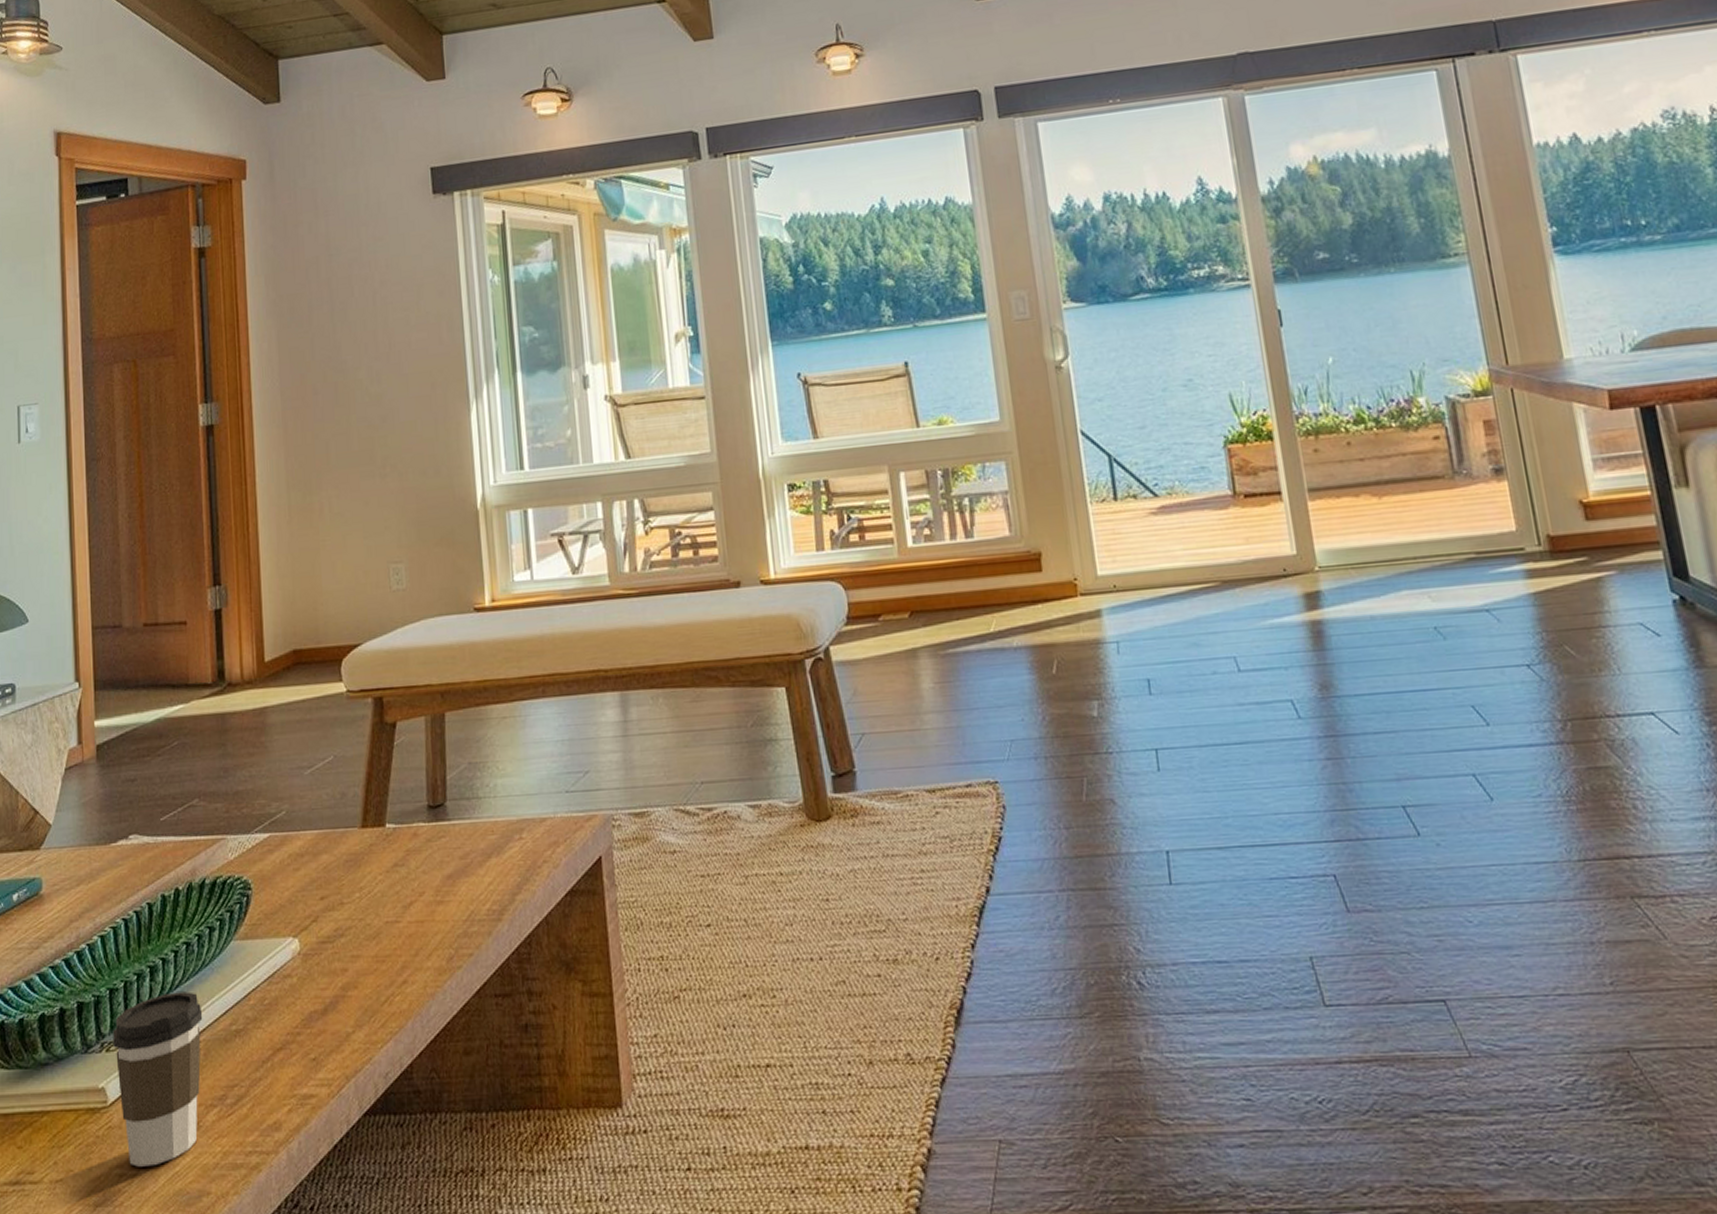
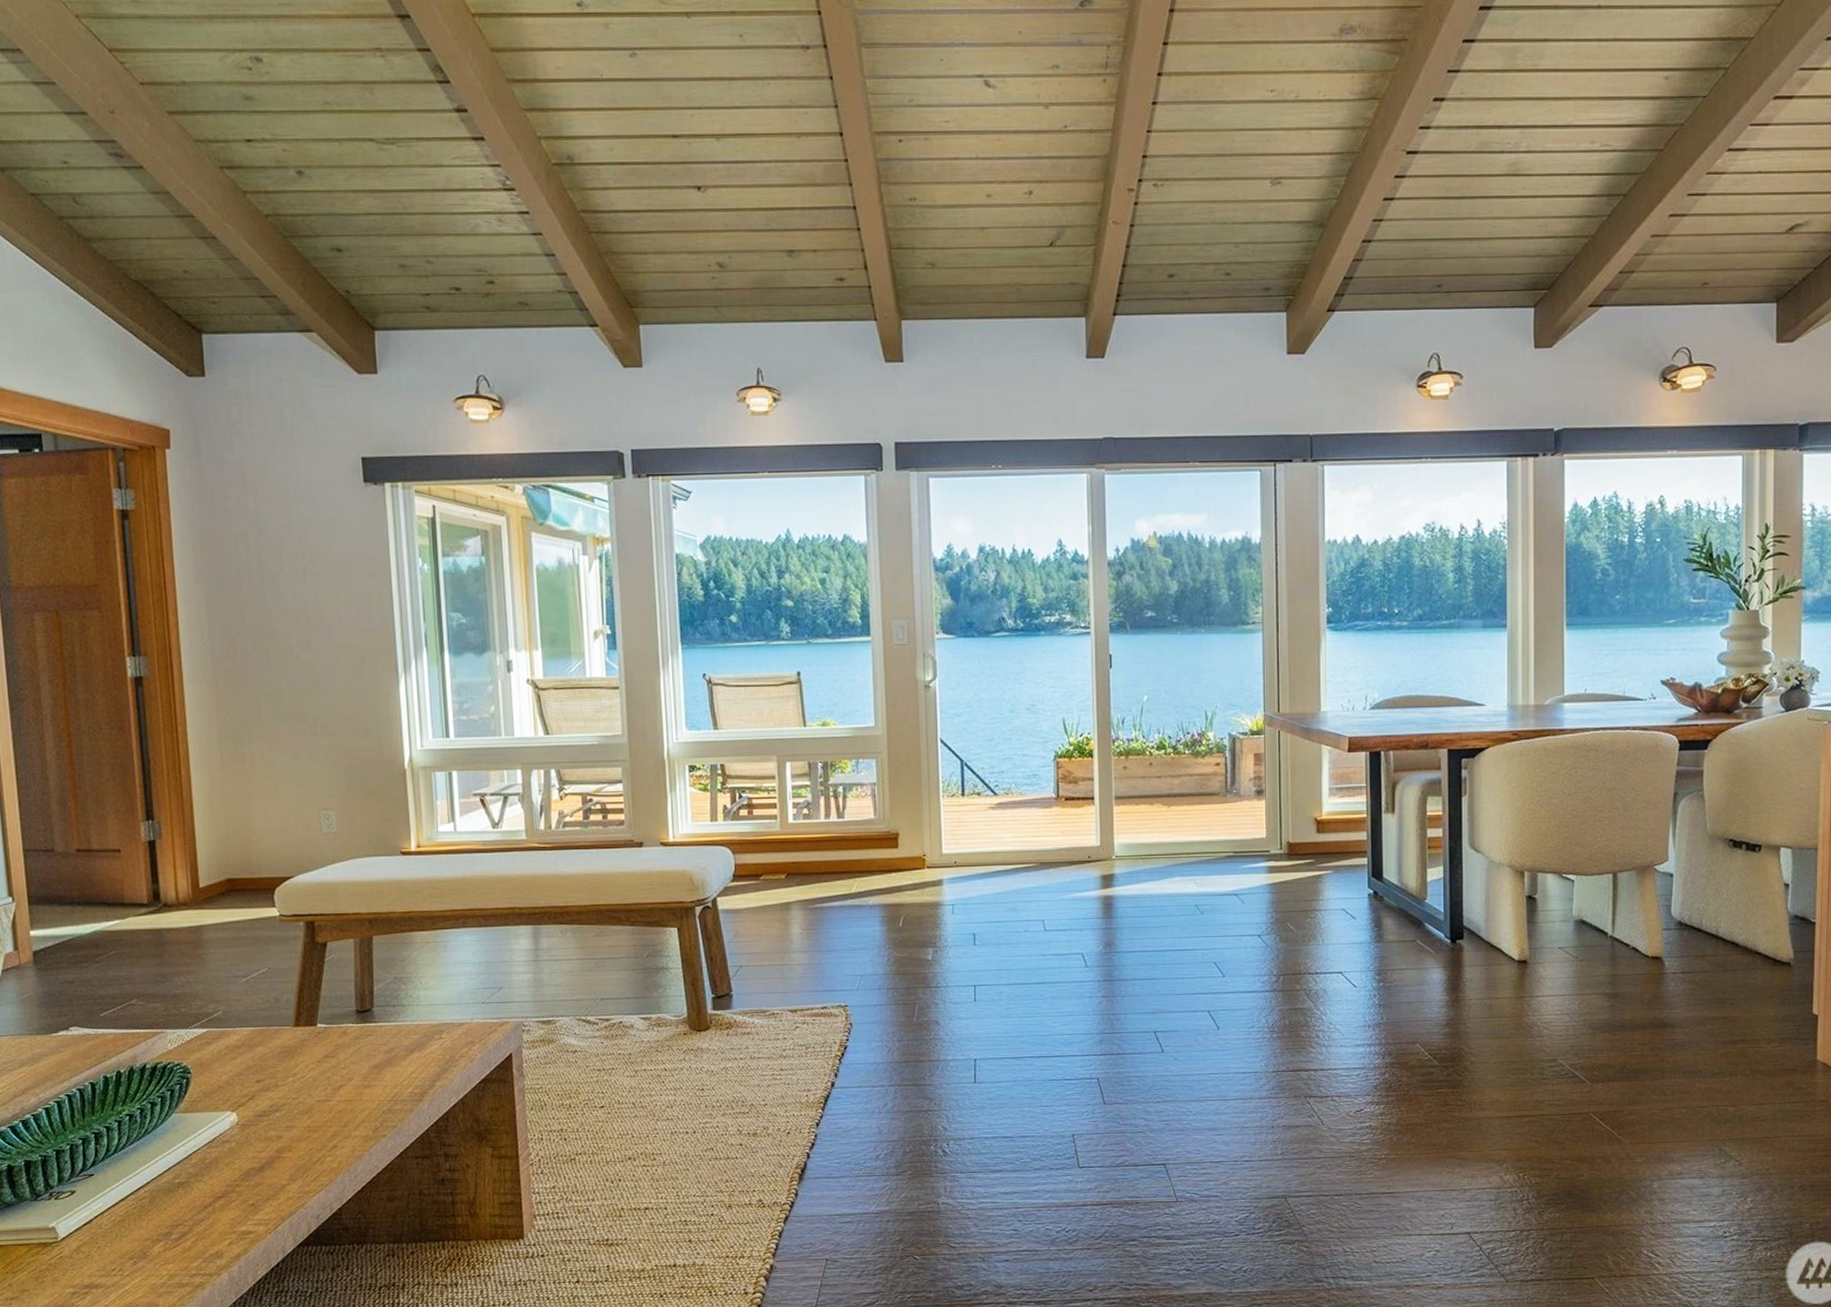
coffee cup: present [113,991,203,1167] -> none [60,1153,147,1287]

